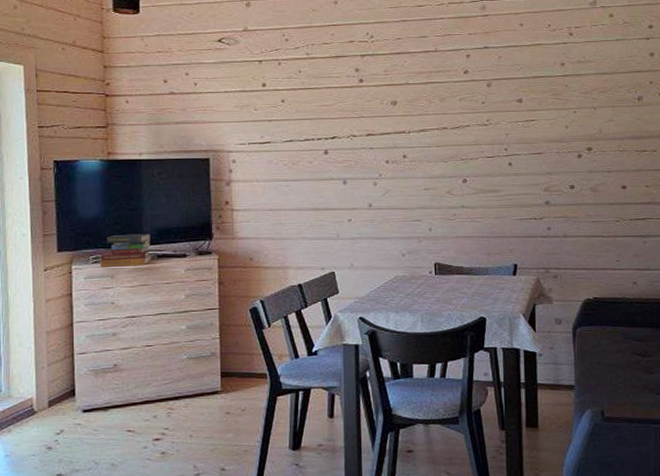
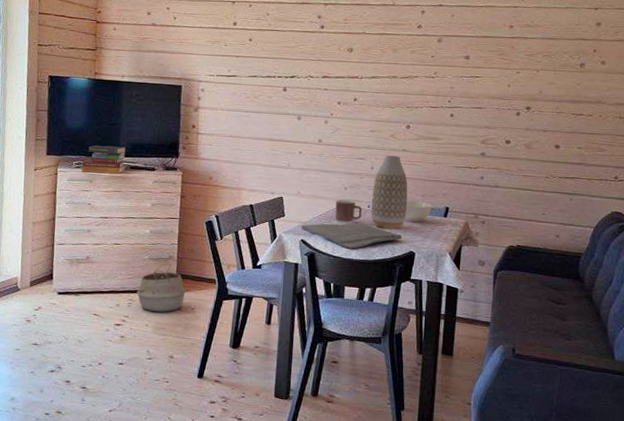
woven basket: none [176,362,234,419] -> present [136,263,186,312]
newspaper: none [358,292,471,322] -> present [301,223,403,249]
mug: none [394,268,424,294] -> present [335,200,362,224]
vase: none [433,213,472,295] -> present [371,155,408,229]
bowl: none [470,260,500,284] -> present [405,200,433,222]

